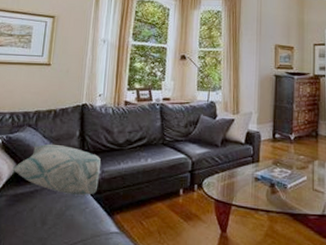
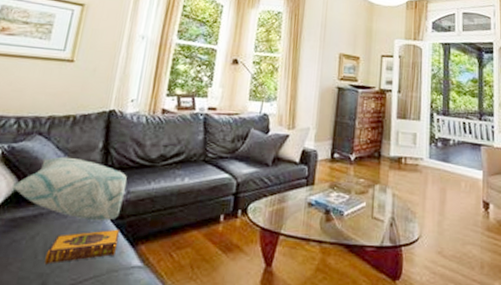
hardback book: none [42,202,99,231] -> present [44,229,121,265]

